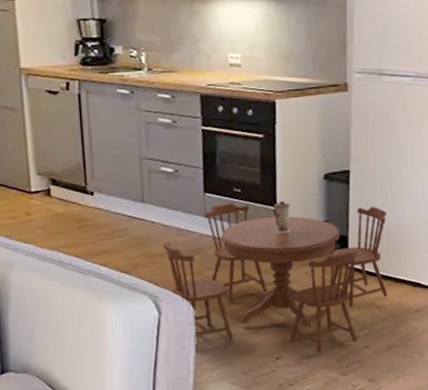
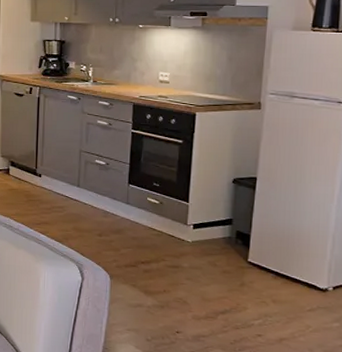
dining table: present [163,201,388,353] -> none [91,194,288,334]

